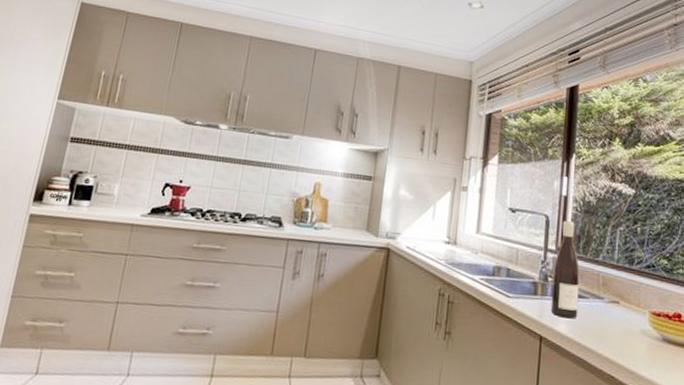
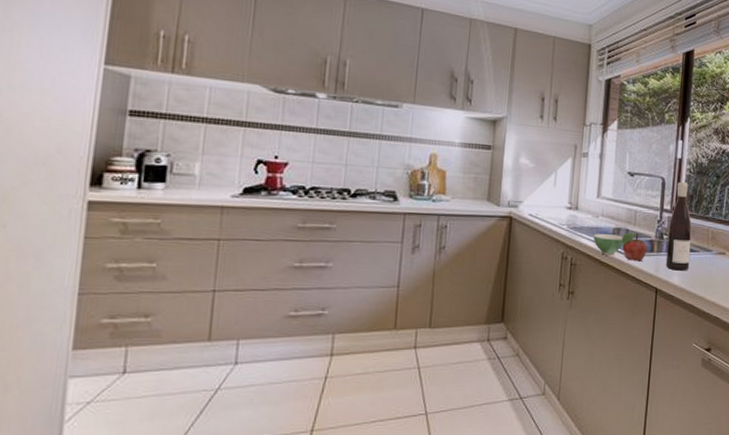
bowl: none [472,271,504,297] -> present [593,233,624,257]
fruit: none [502,272,531,305] -> present [621,232,648,262]

